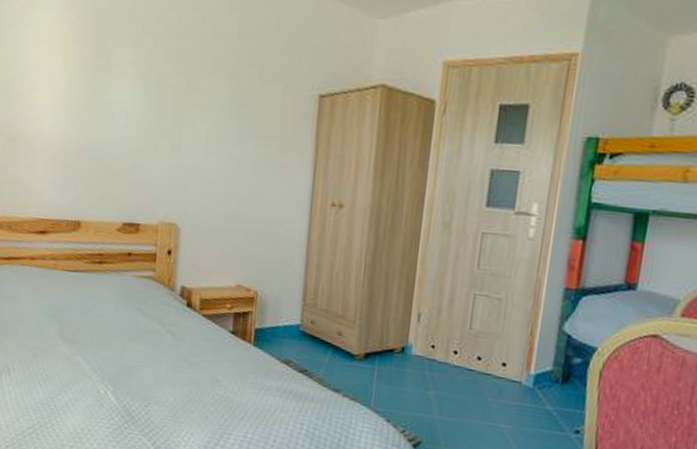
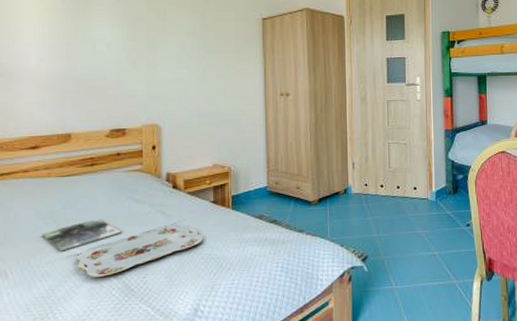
magazine: none [45,326,127,358] -> present [42,219,122,252]
serving tray: none [77,349,217,396] -> present [76,224,204,277]

